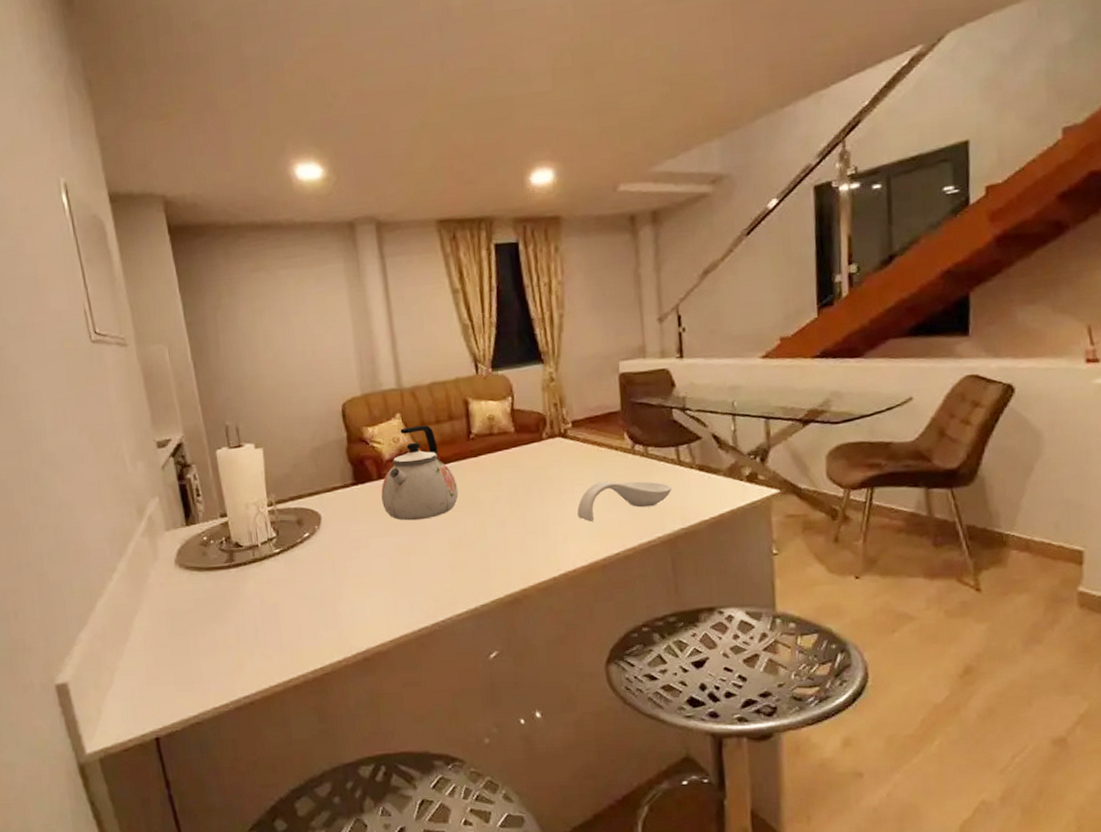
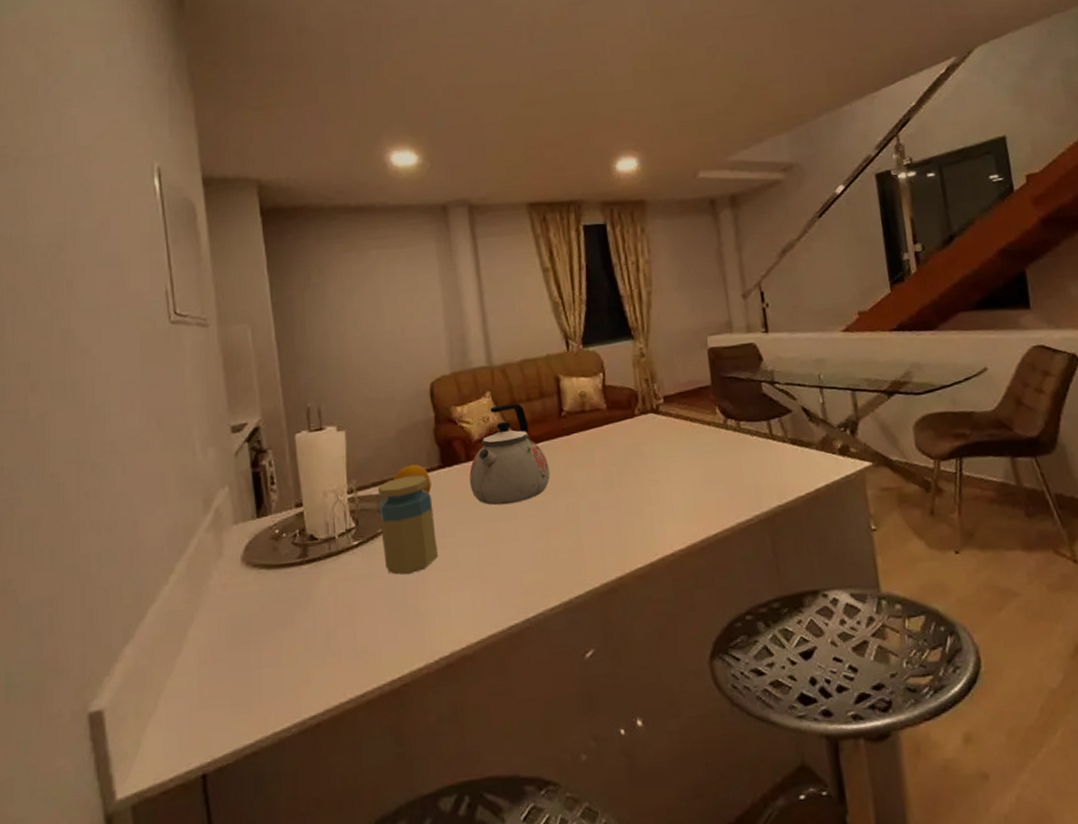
jar: none [295,491,353,581] -> present [377,475,438,575]
fruit: none [309,480,346,509] -> present [393,464,432,494]
spoon rest: present [576,481,672,522] -> none [672,456,767,501]

